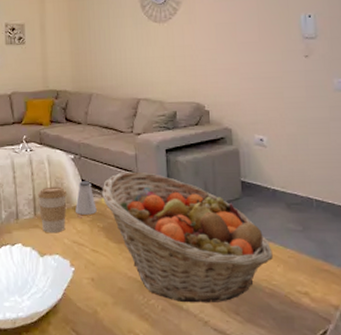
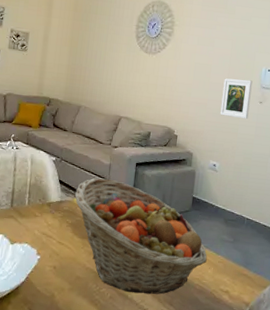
coffee cup: present [37,186,68,233] -> none [16,183,45,224]
saltshaker: present [75,181,97,215] -> none [49,181,69,212]
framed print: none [254,32,294,80] -> present [220,78,253,119]

